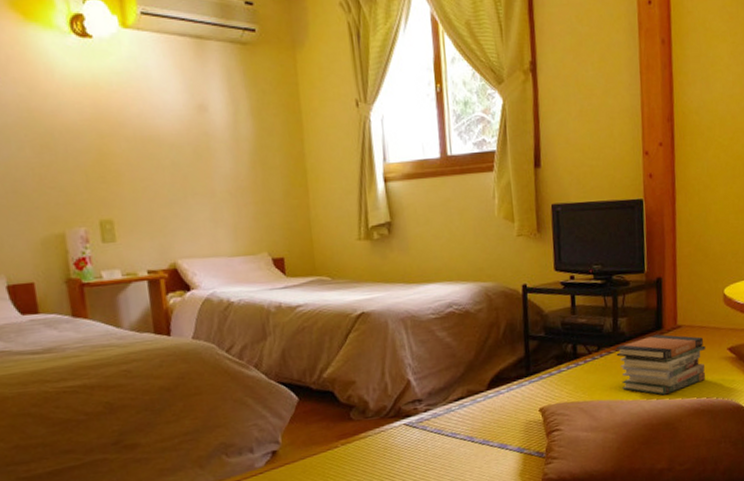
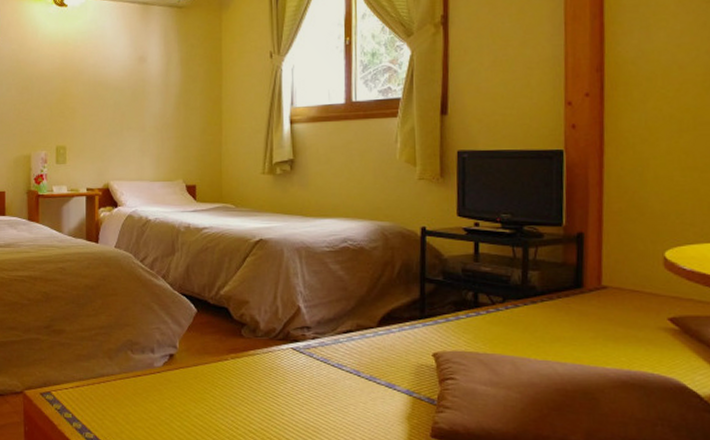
book stack: present [616,334,706,395] -> none [524,293,639,360]

